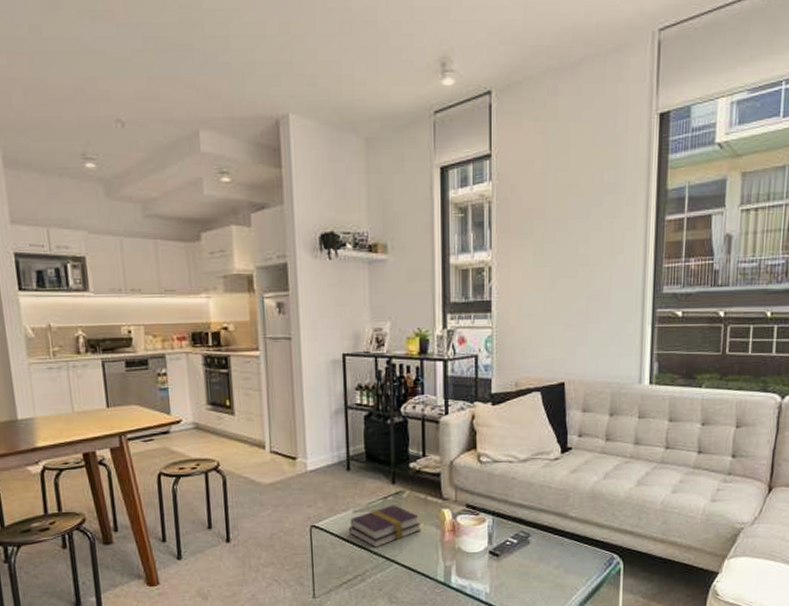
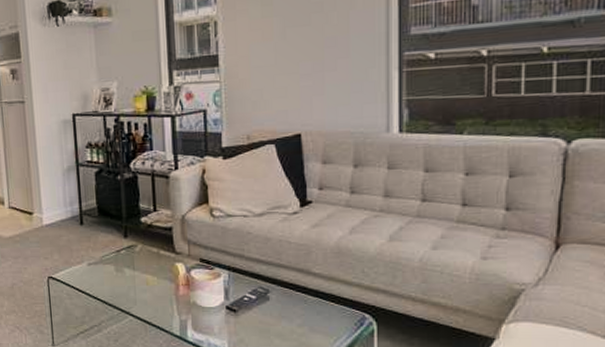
book: present [348,505,422,548] -> none [83,258,156,300]

